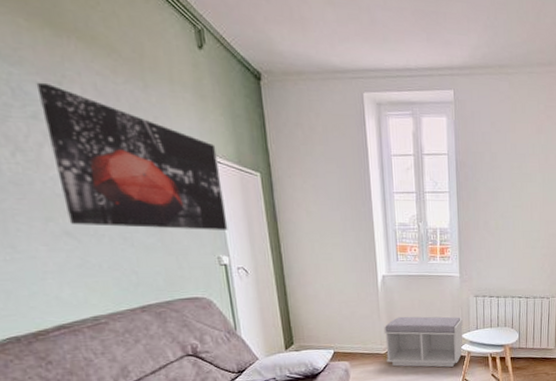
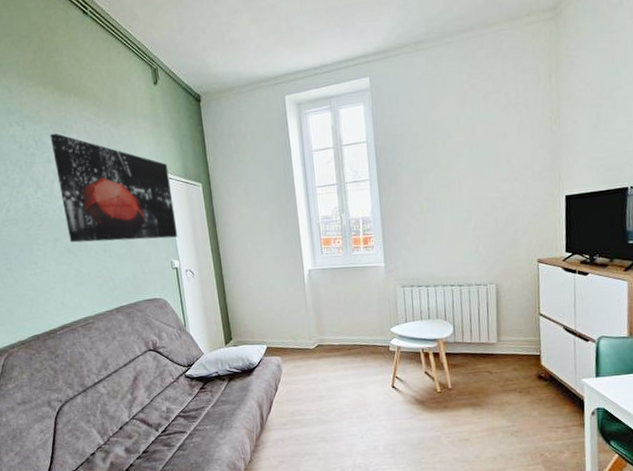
bench: present [383,316,464,367] -> none [311,309,393,364]

